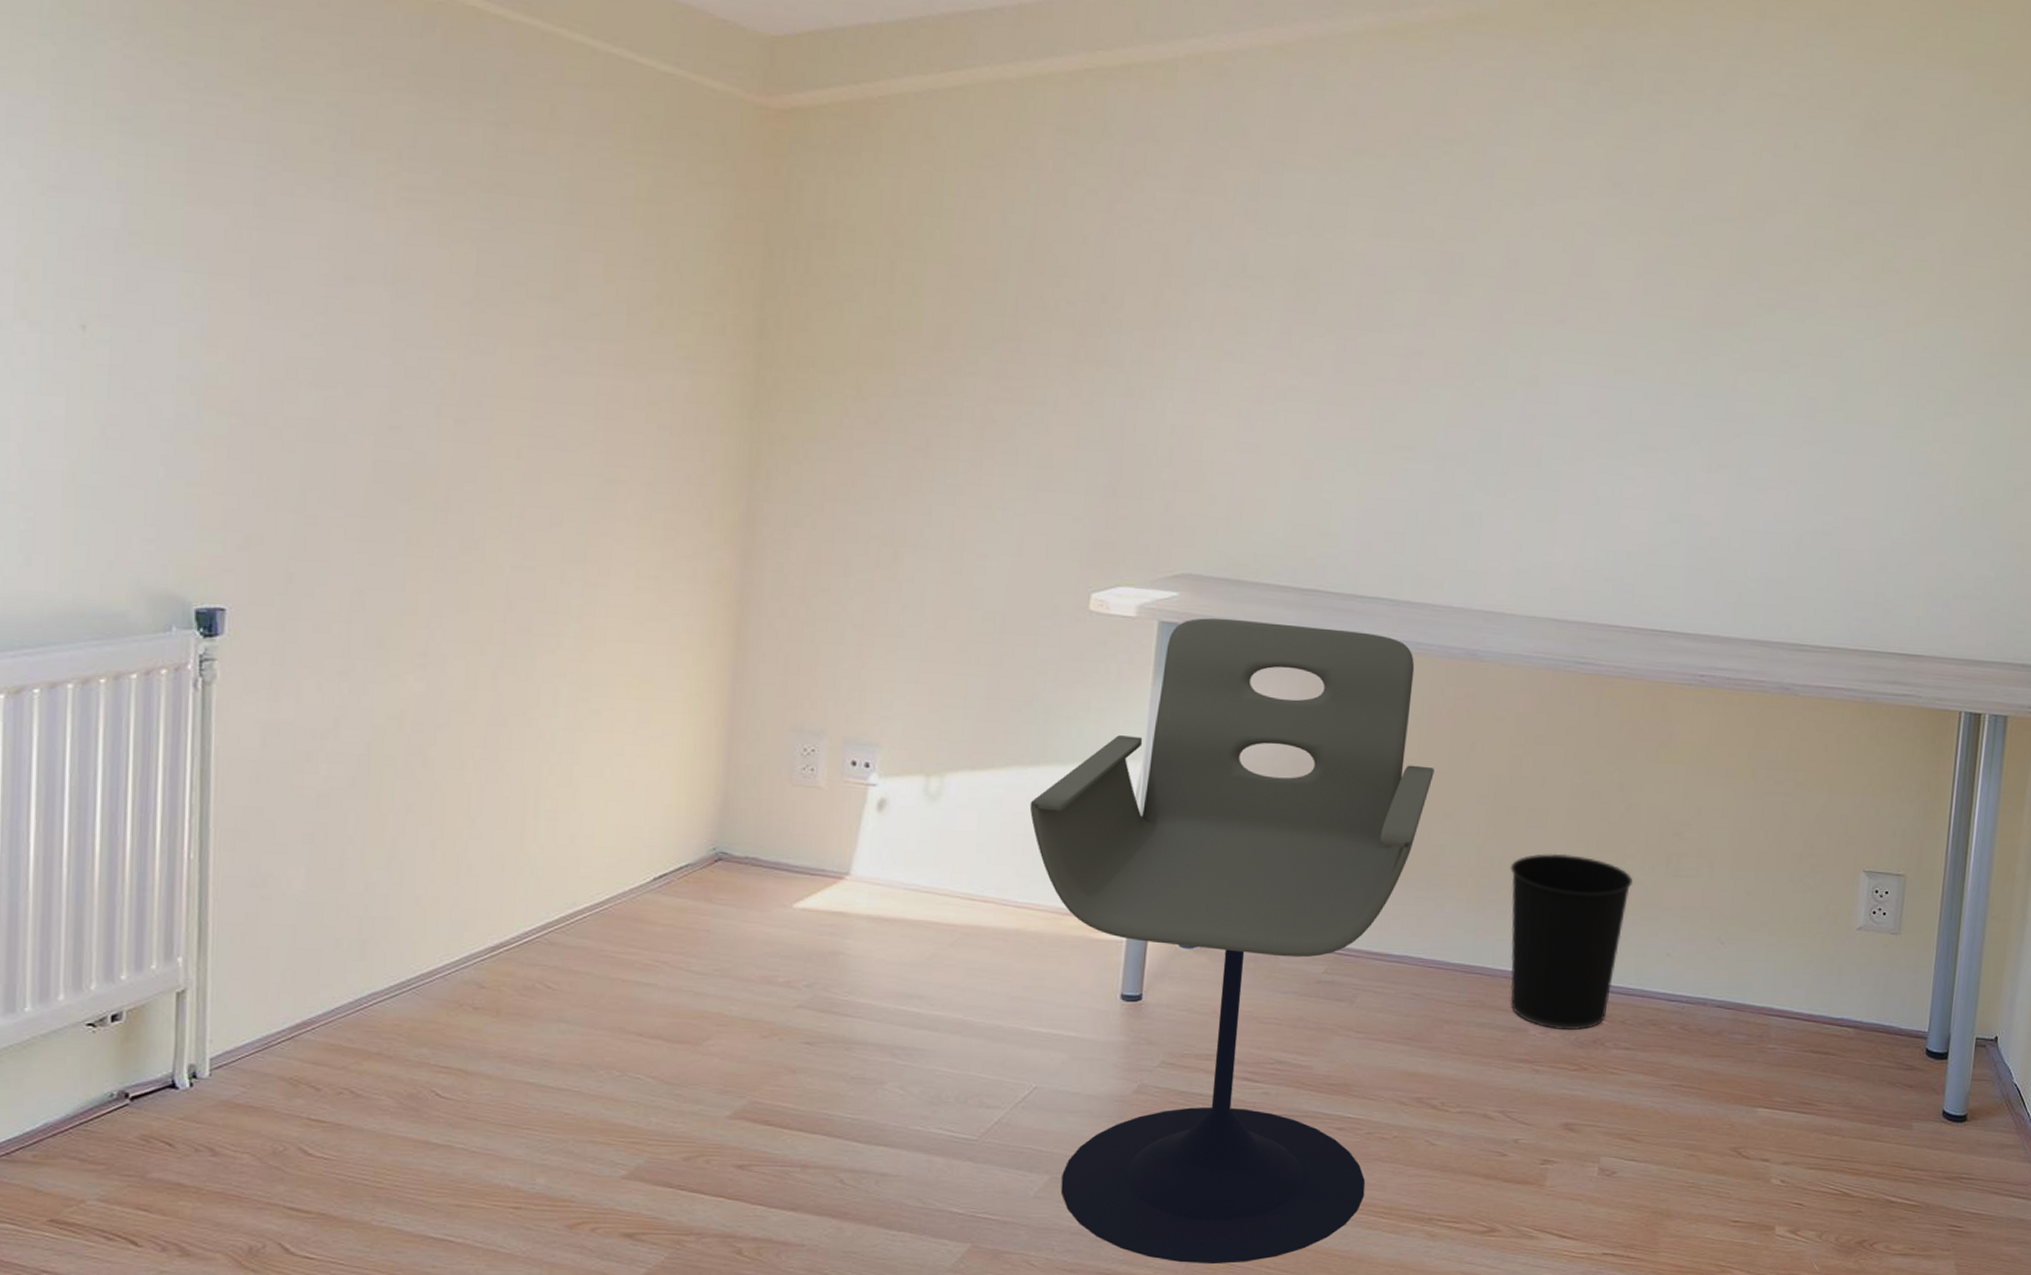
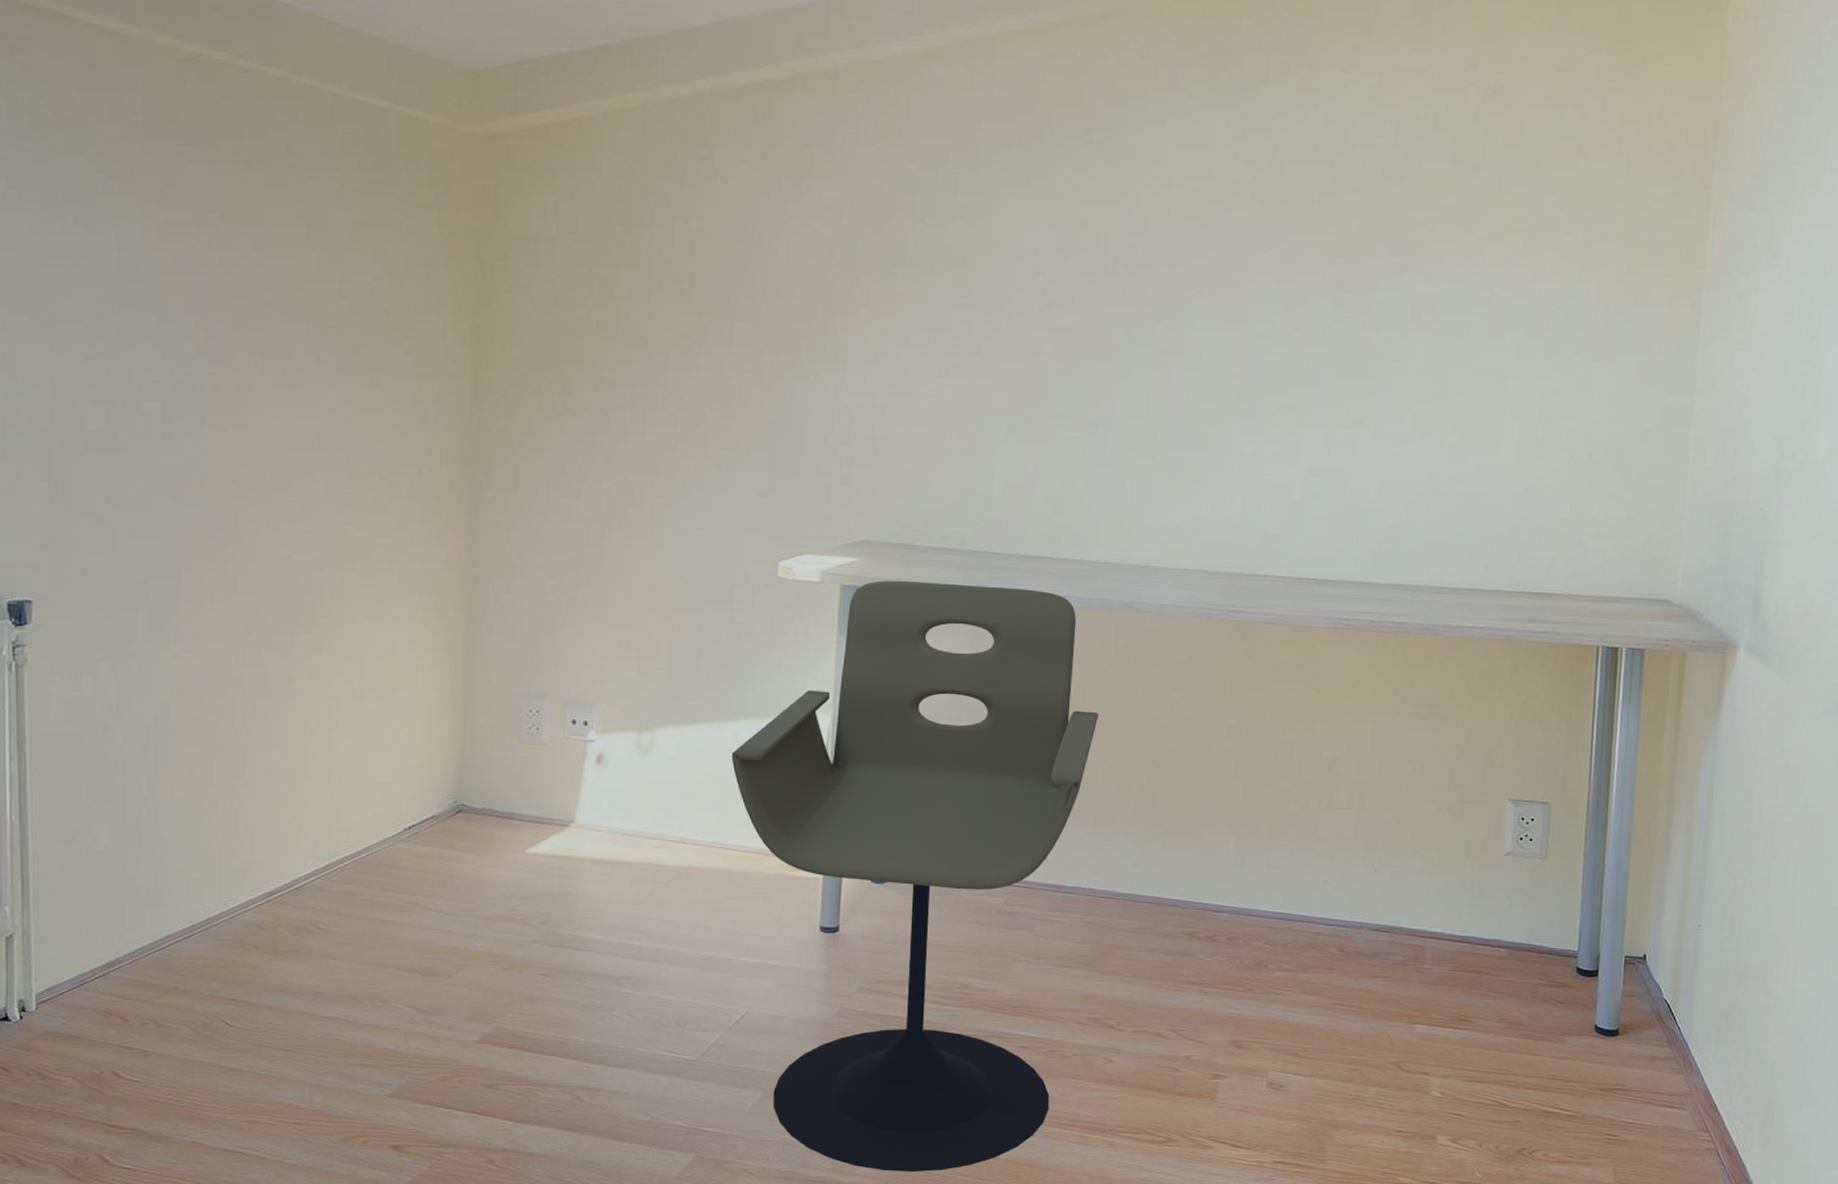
wastebasket: present [1510,853,1633,1030] -> none [1173,789,1288,953]

